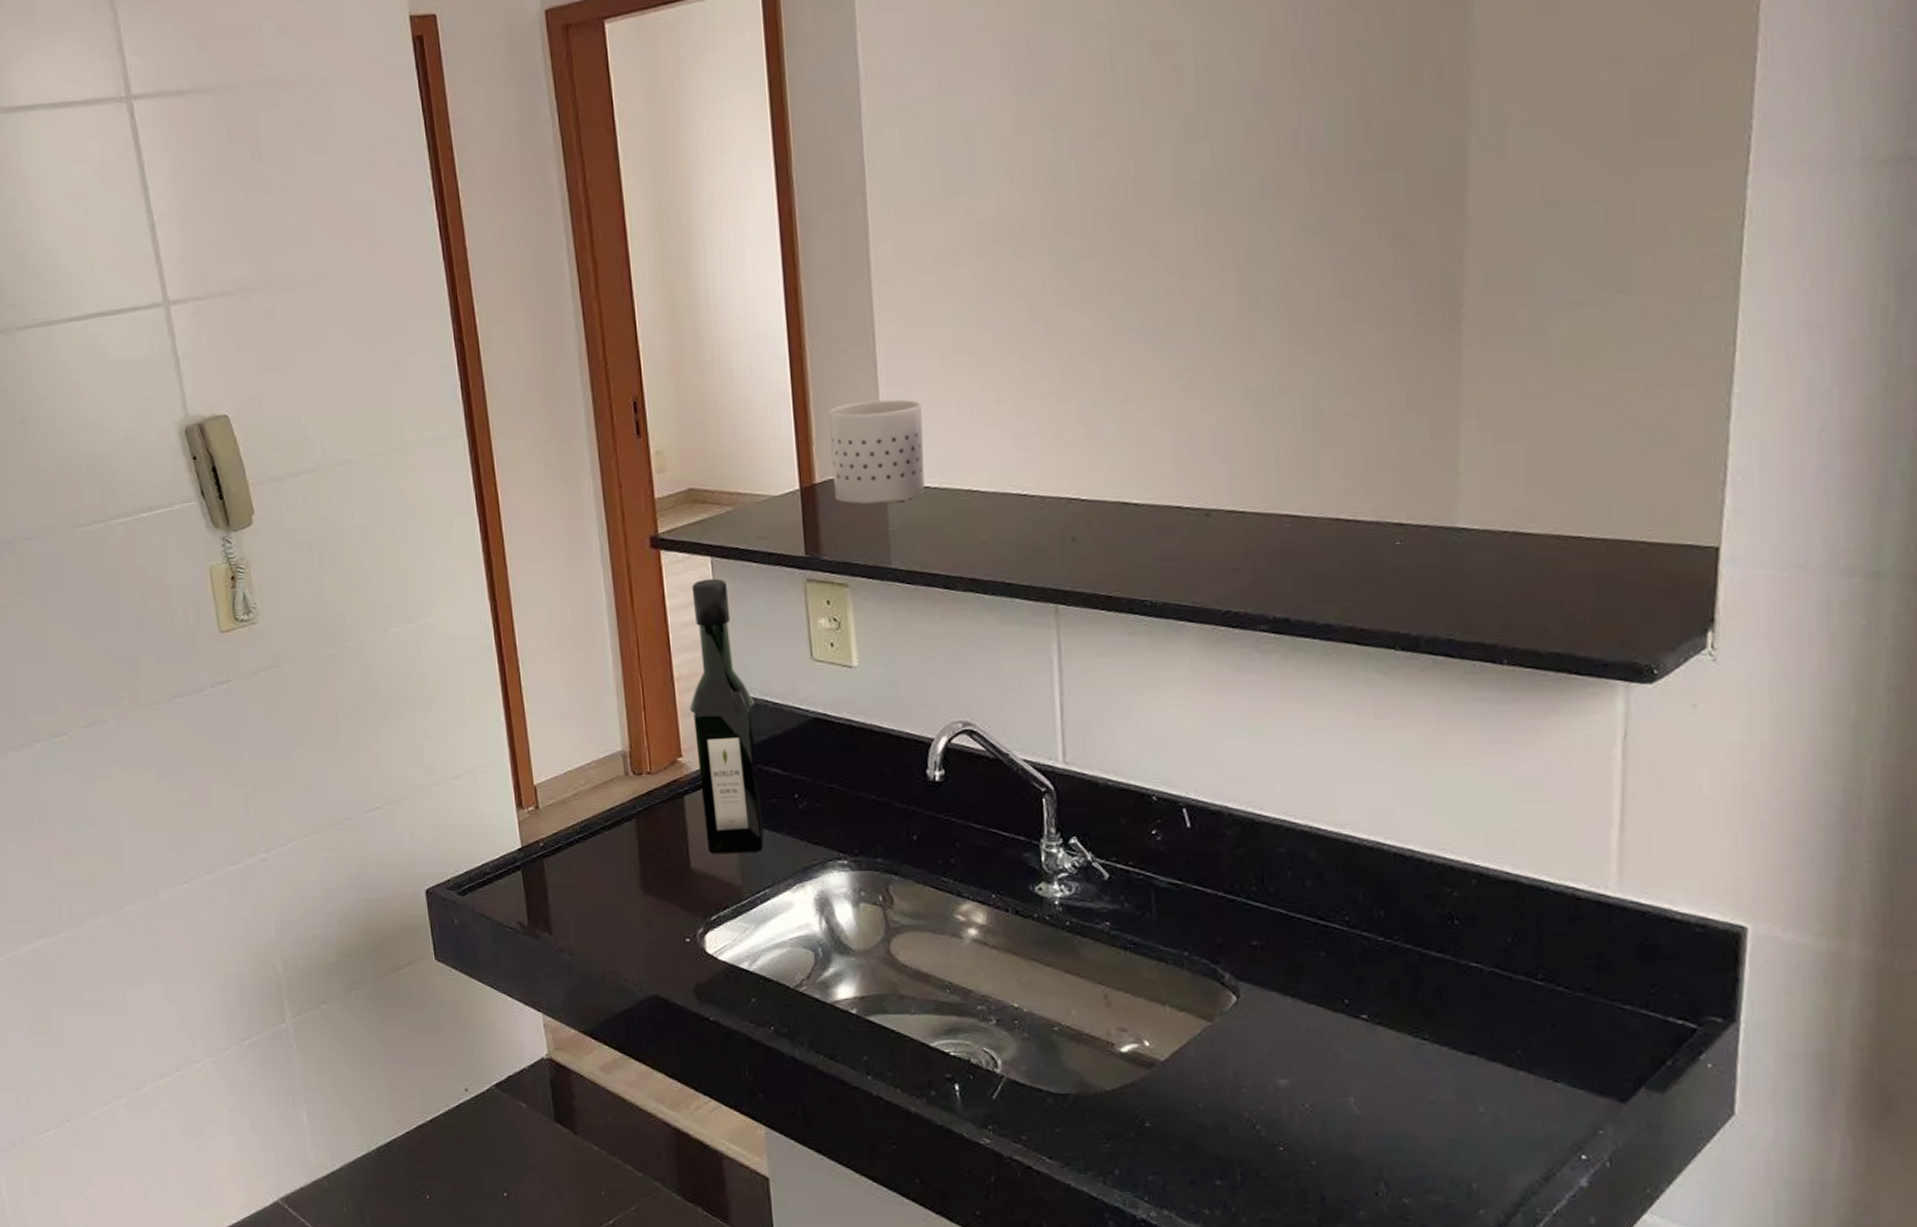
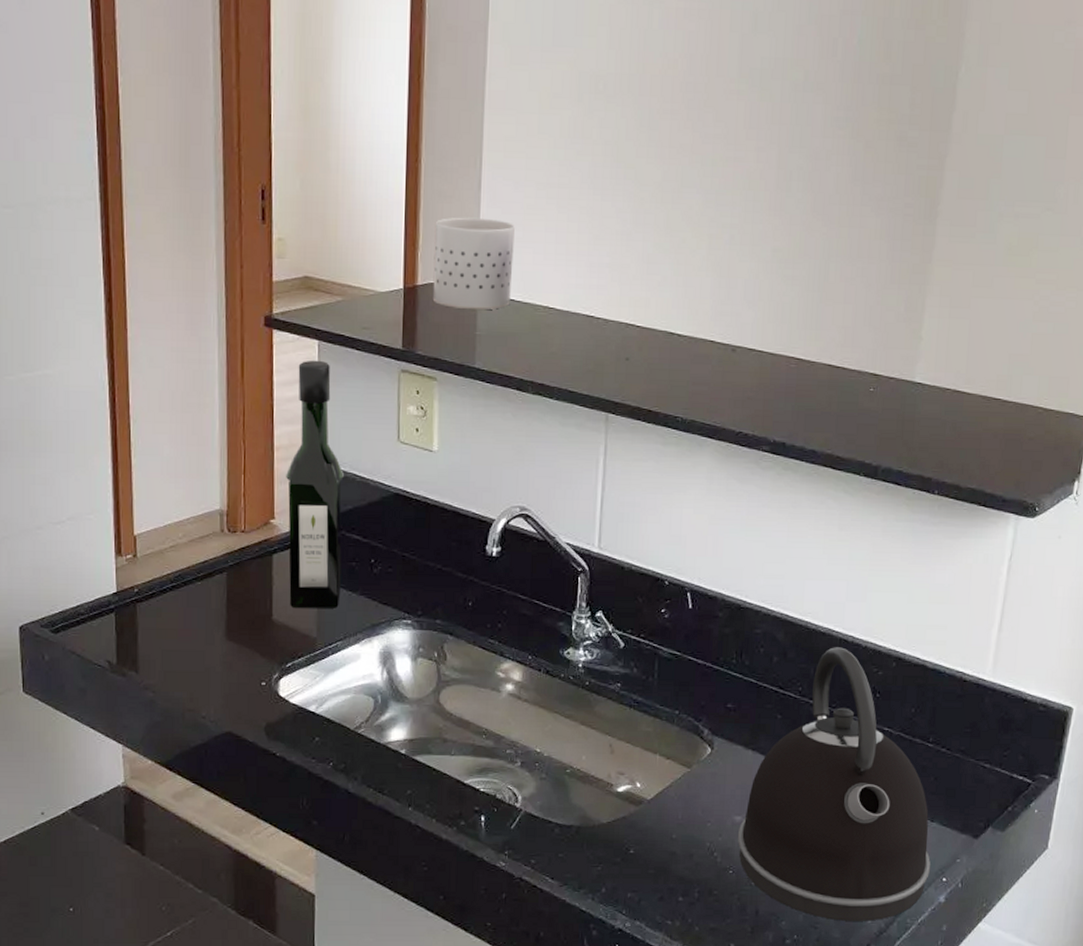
kettle: none [1285,864,1563,1211] -> present [738,647,931,921]

